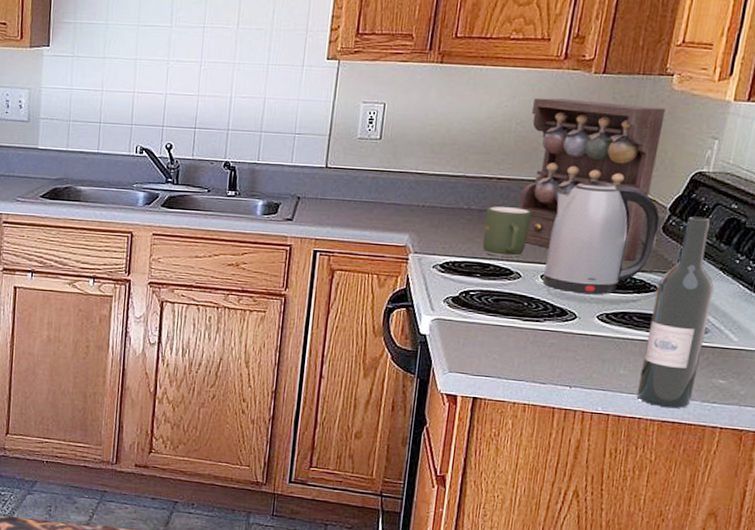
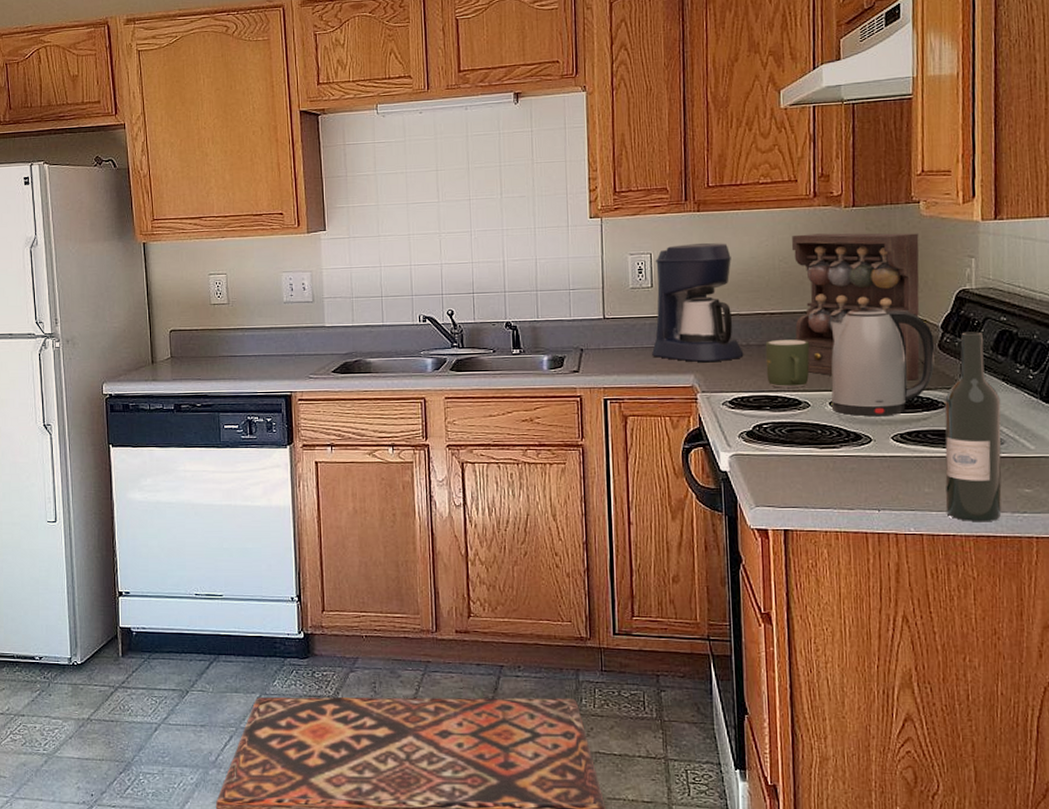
coffee maker: none [370,97,468,223] -> present [652,242,744,362]

